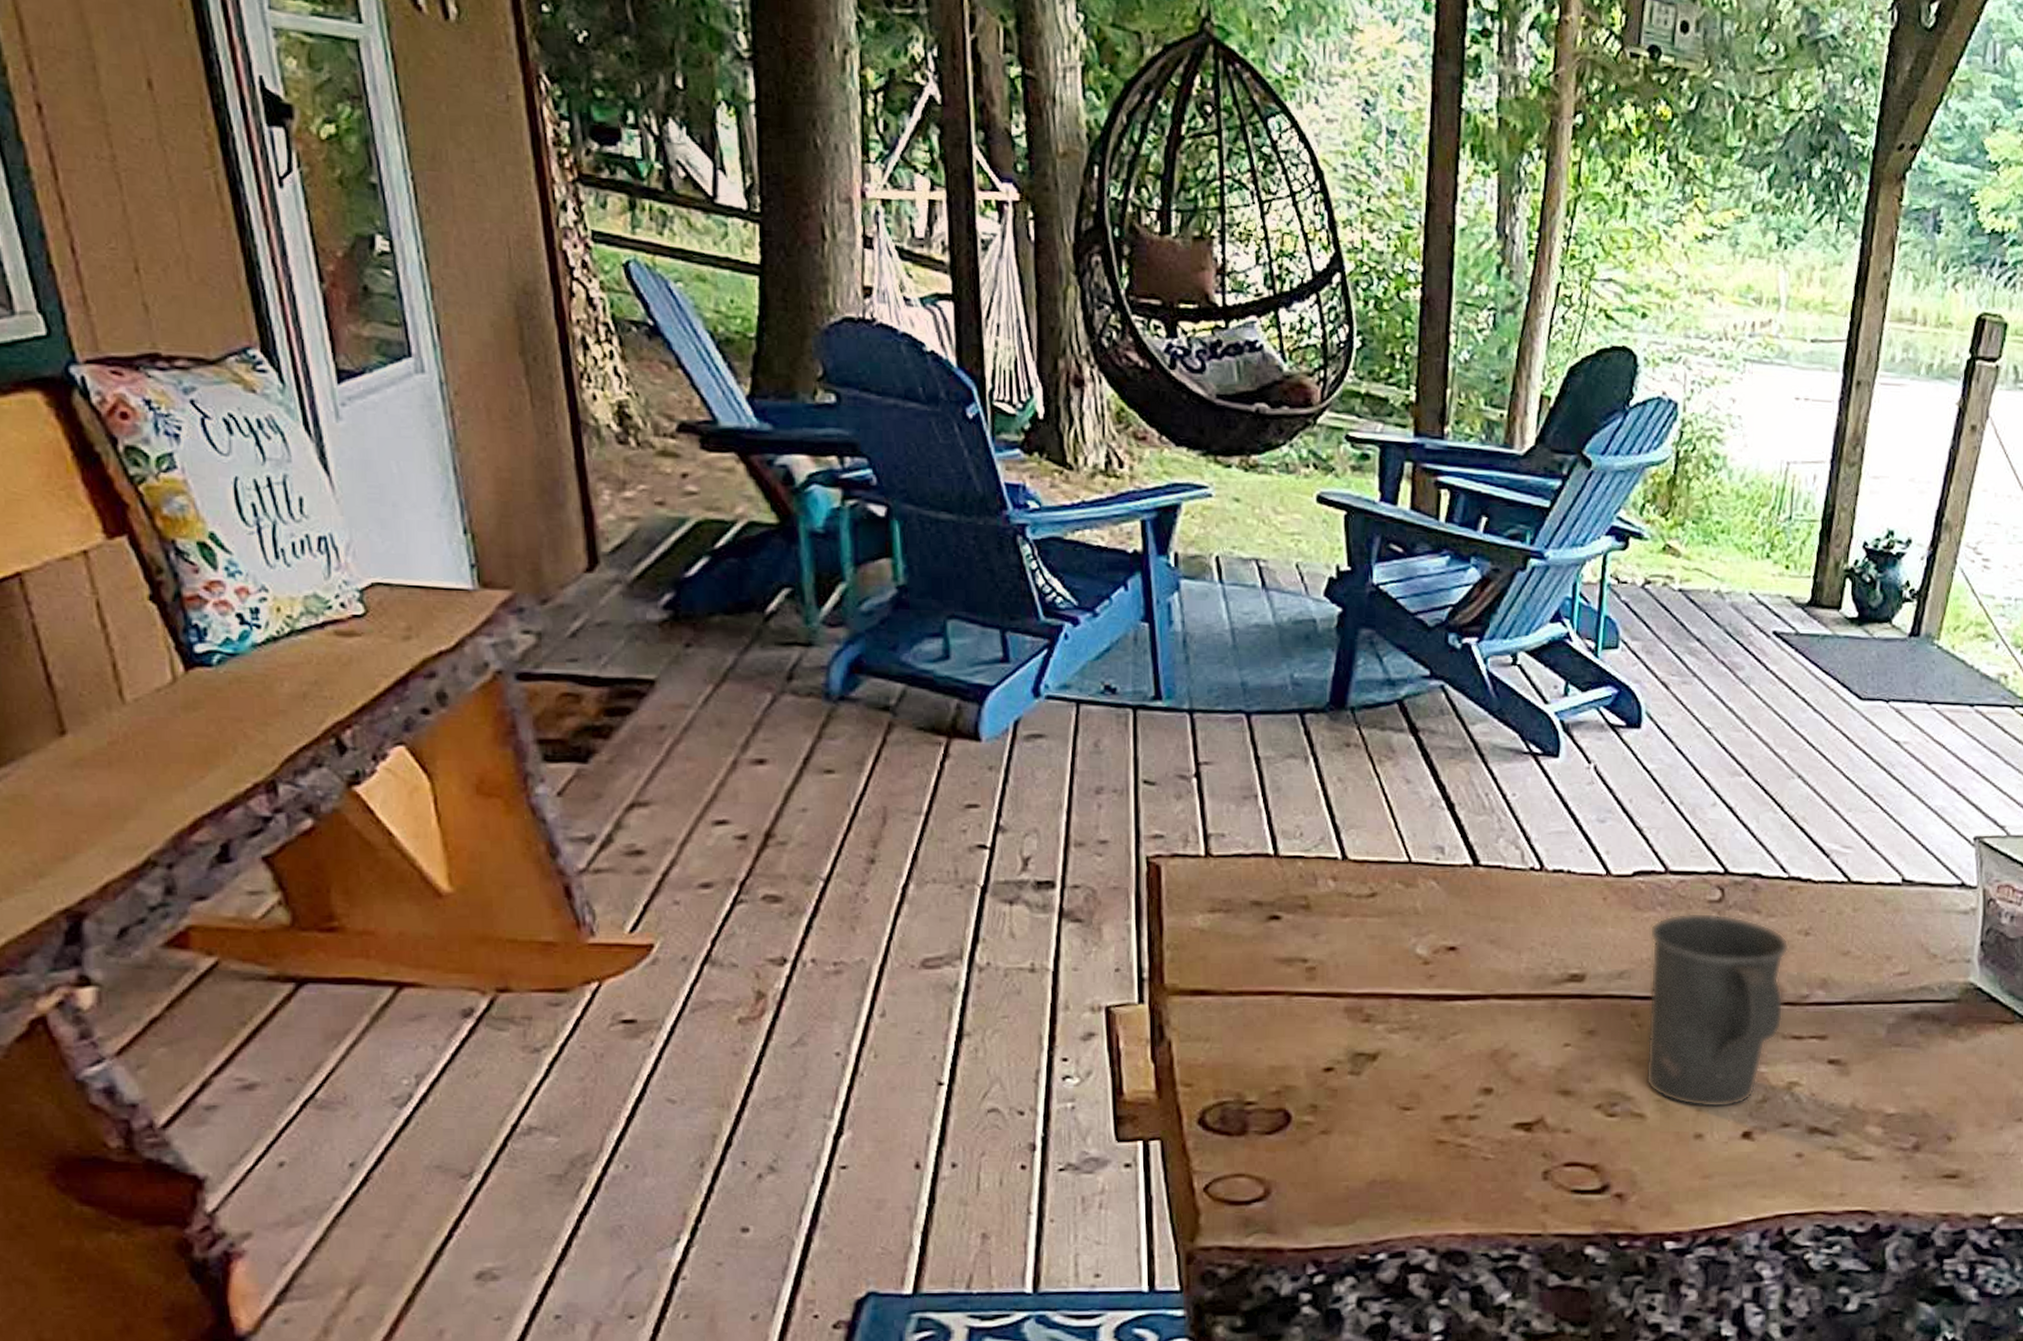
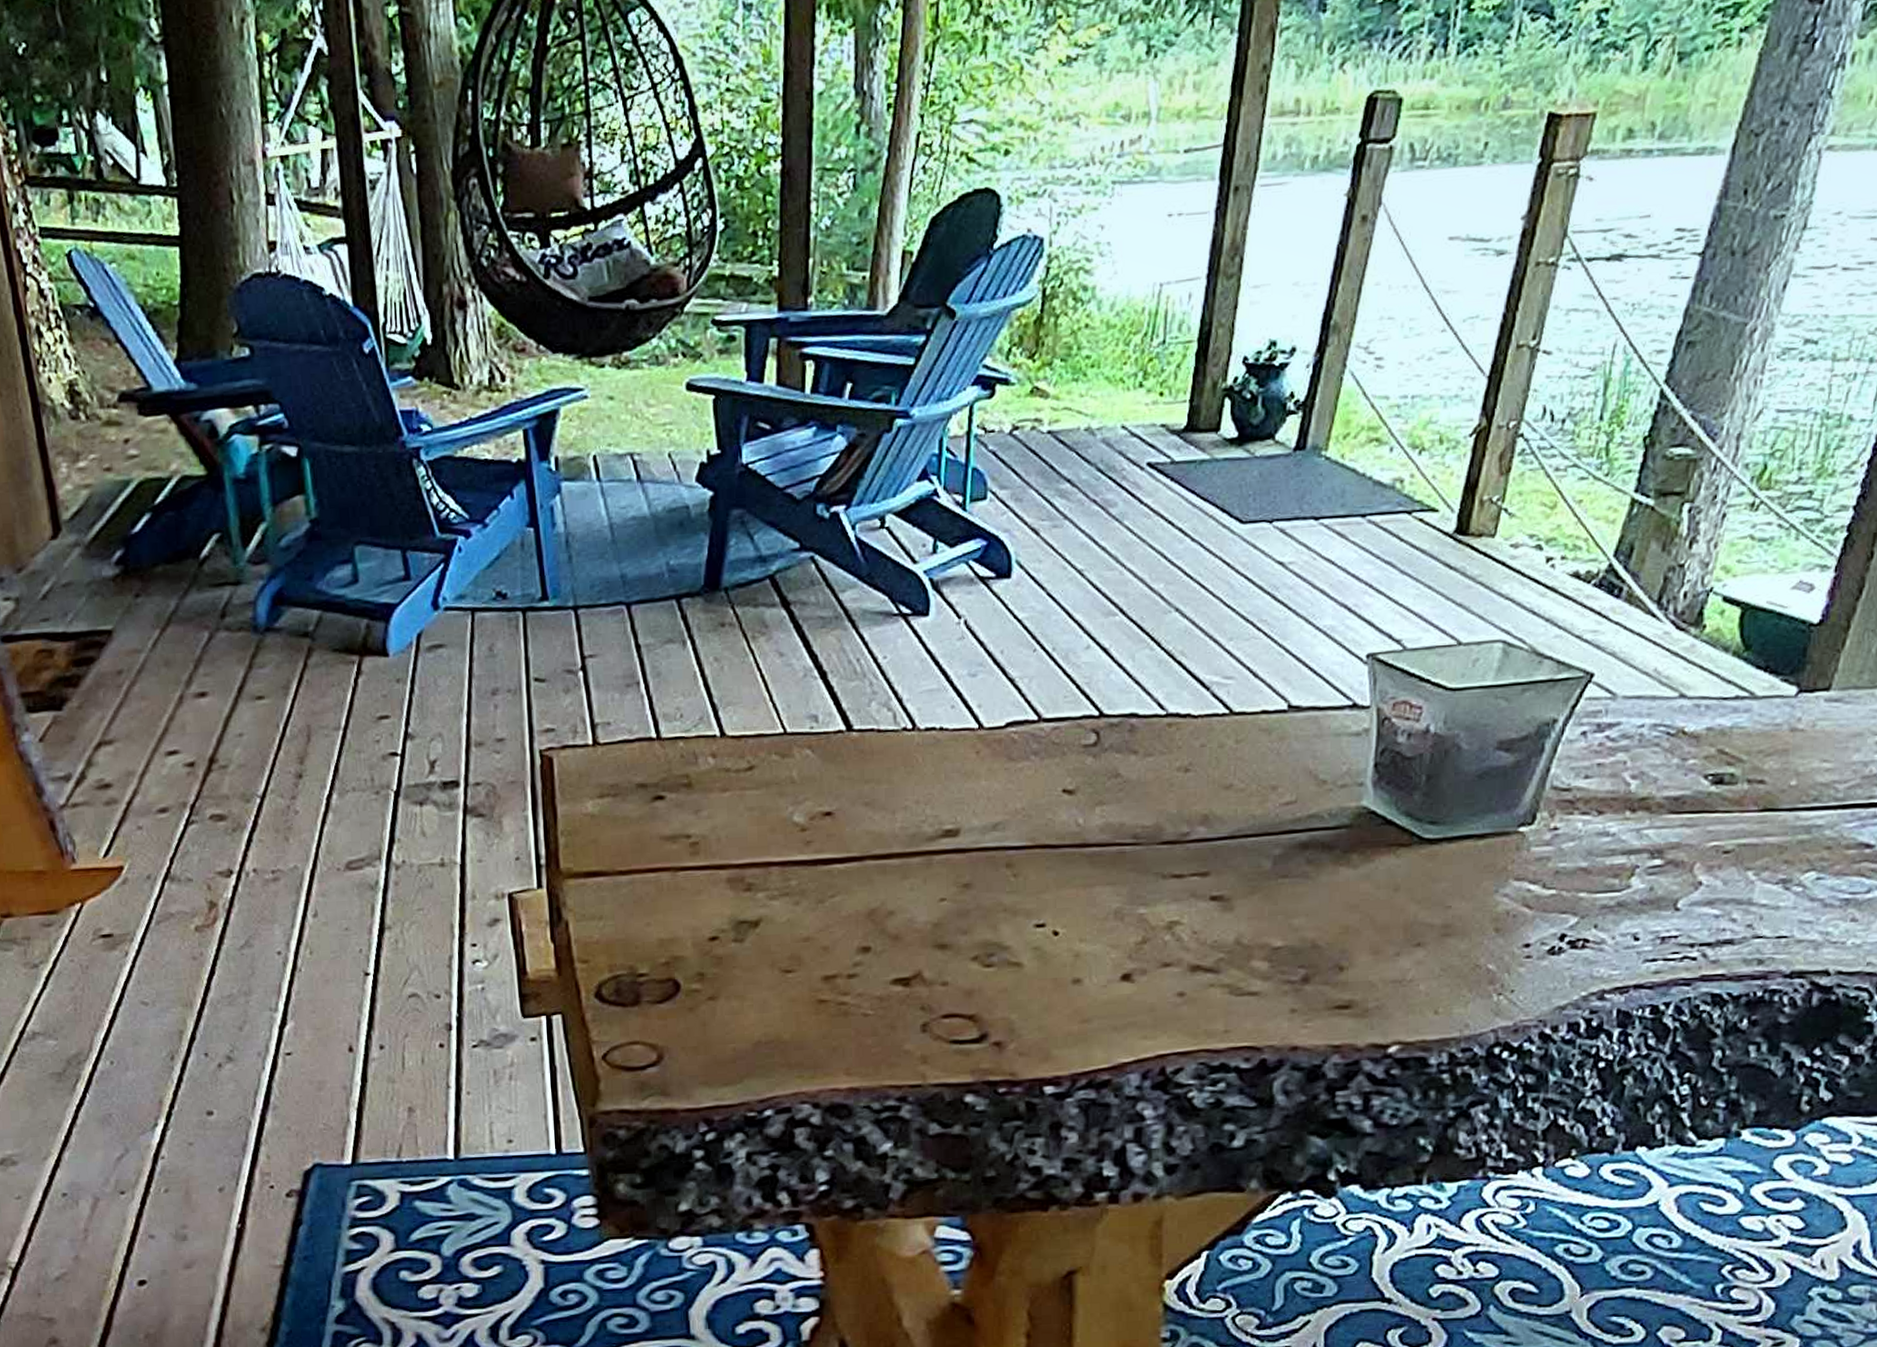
mug: present [1645,912,1789,1108] -> none [1021,757,1168,953]

